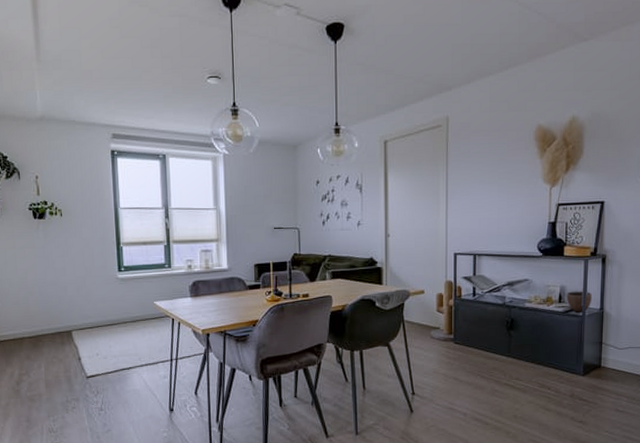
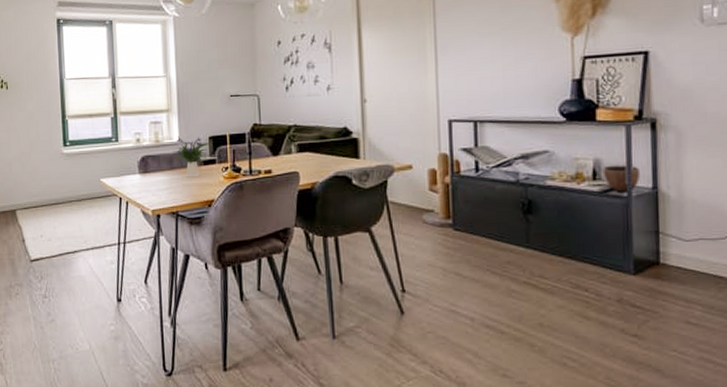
flower arrangement: none [221,263,255,301] -> present [173,136,210,178]

